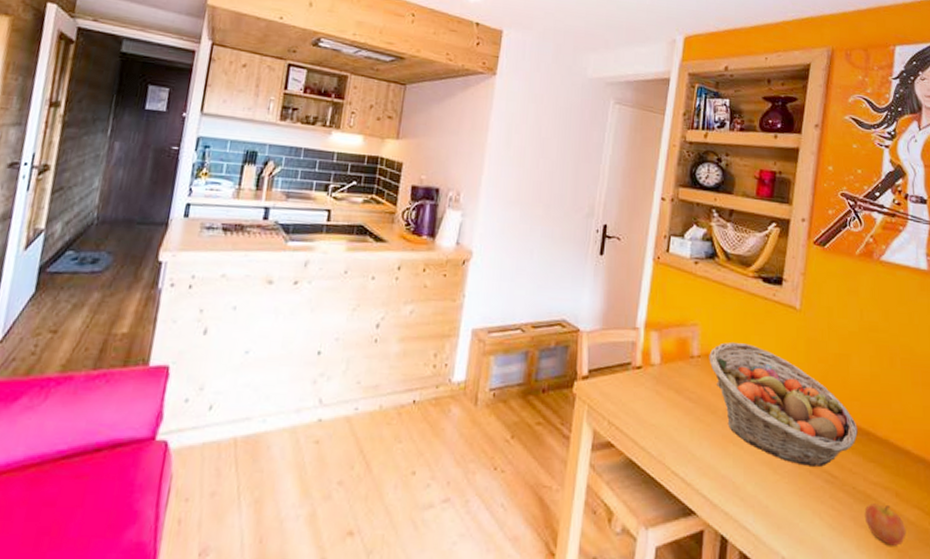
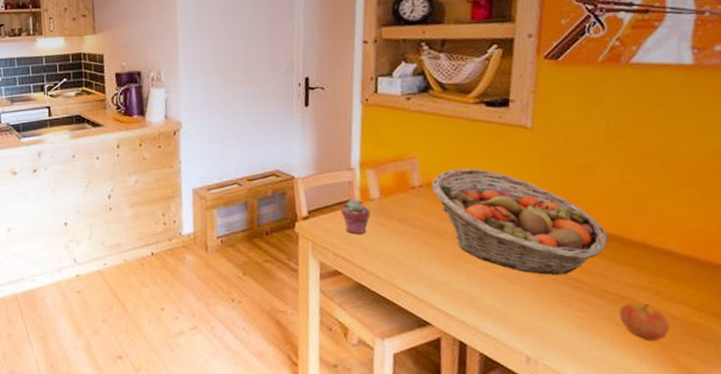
potted succulent: none [621,362,649,402] -> present [341,199,370,234]

